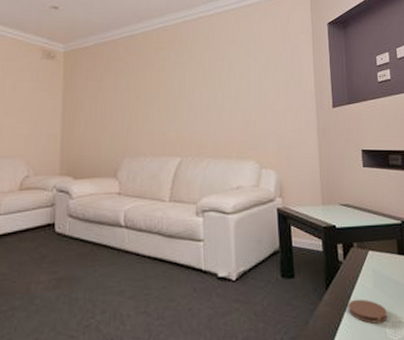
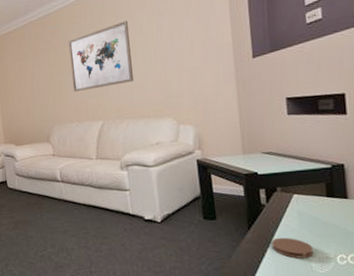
wall art: none [151,54,218,123] -> present [68,21,134,93]

